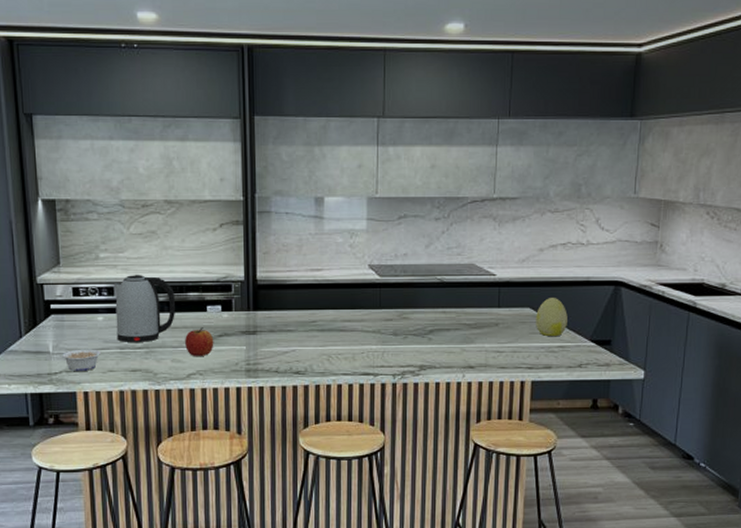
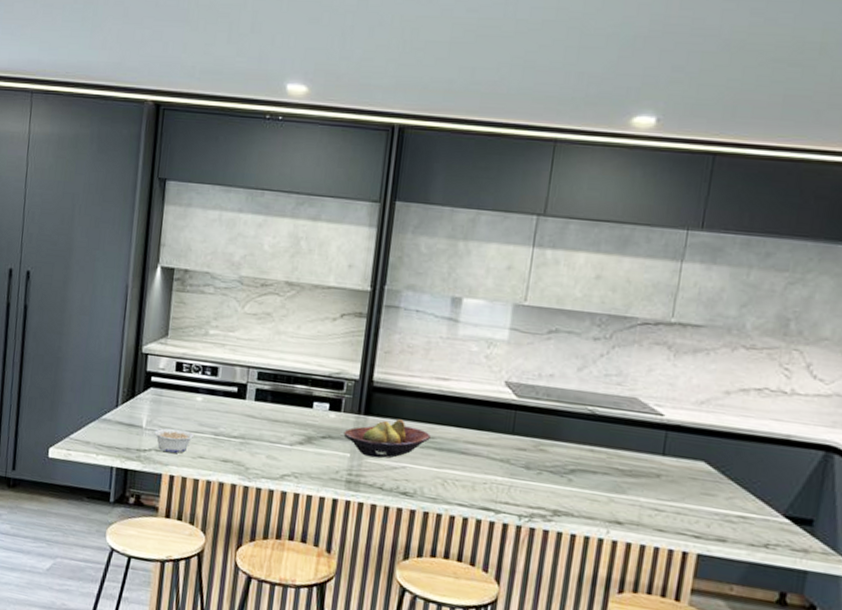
kettle: present [113,274,175,342] -> none [213,356,281,432]
apple: present [185,327,214,356] -> none [284,425,316,457]
fruit bowl: none [237,310,312,347] -> present [343,419,430,459]
decorative egg: present [536,298,568,337] -> none [710,453,756,504]

